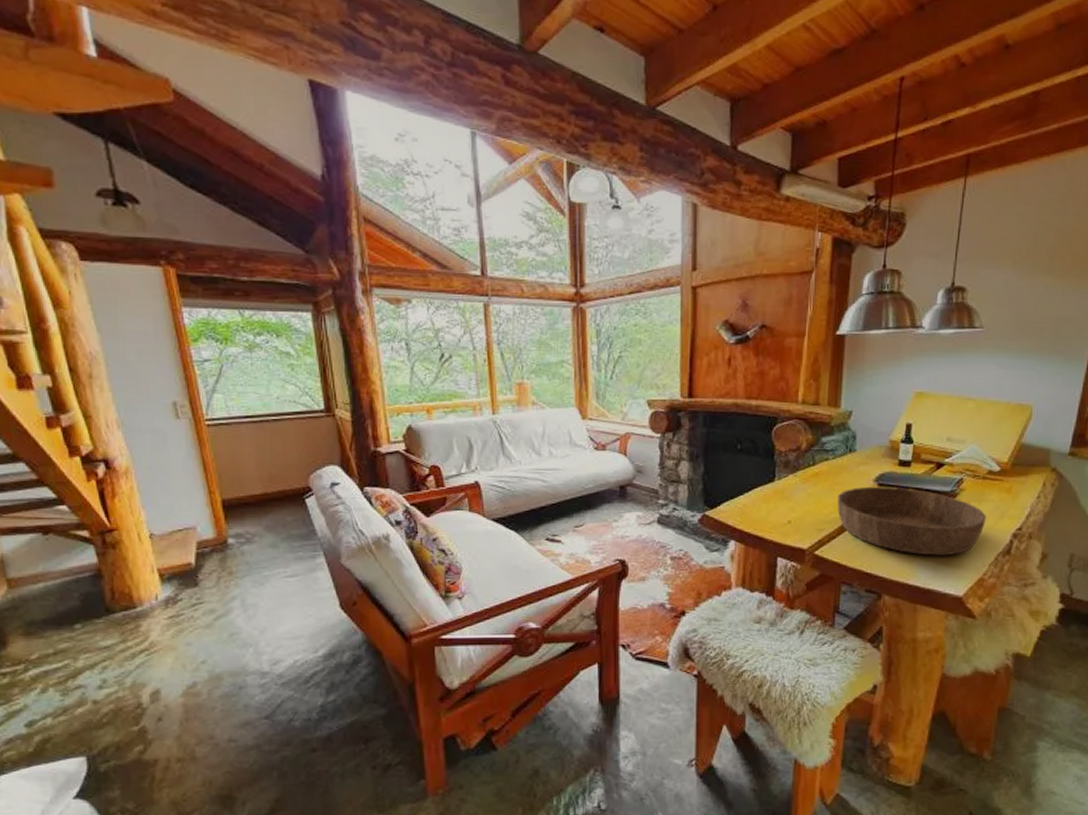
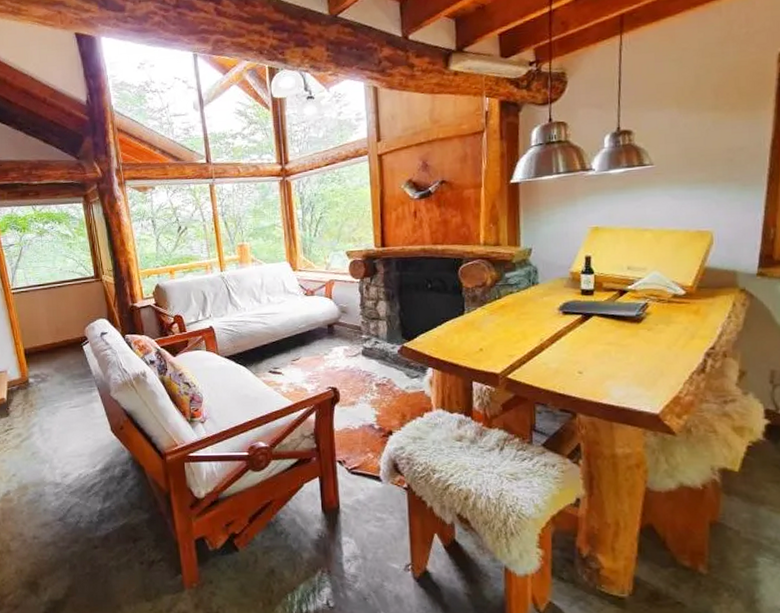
wooden bowl: present [837,486,987,556] -> none [525,314,677,376]

